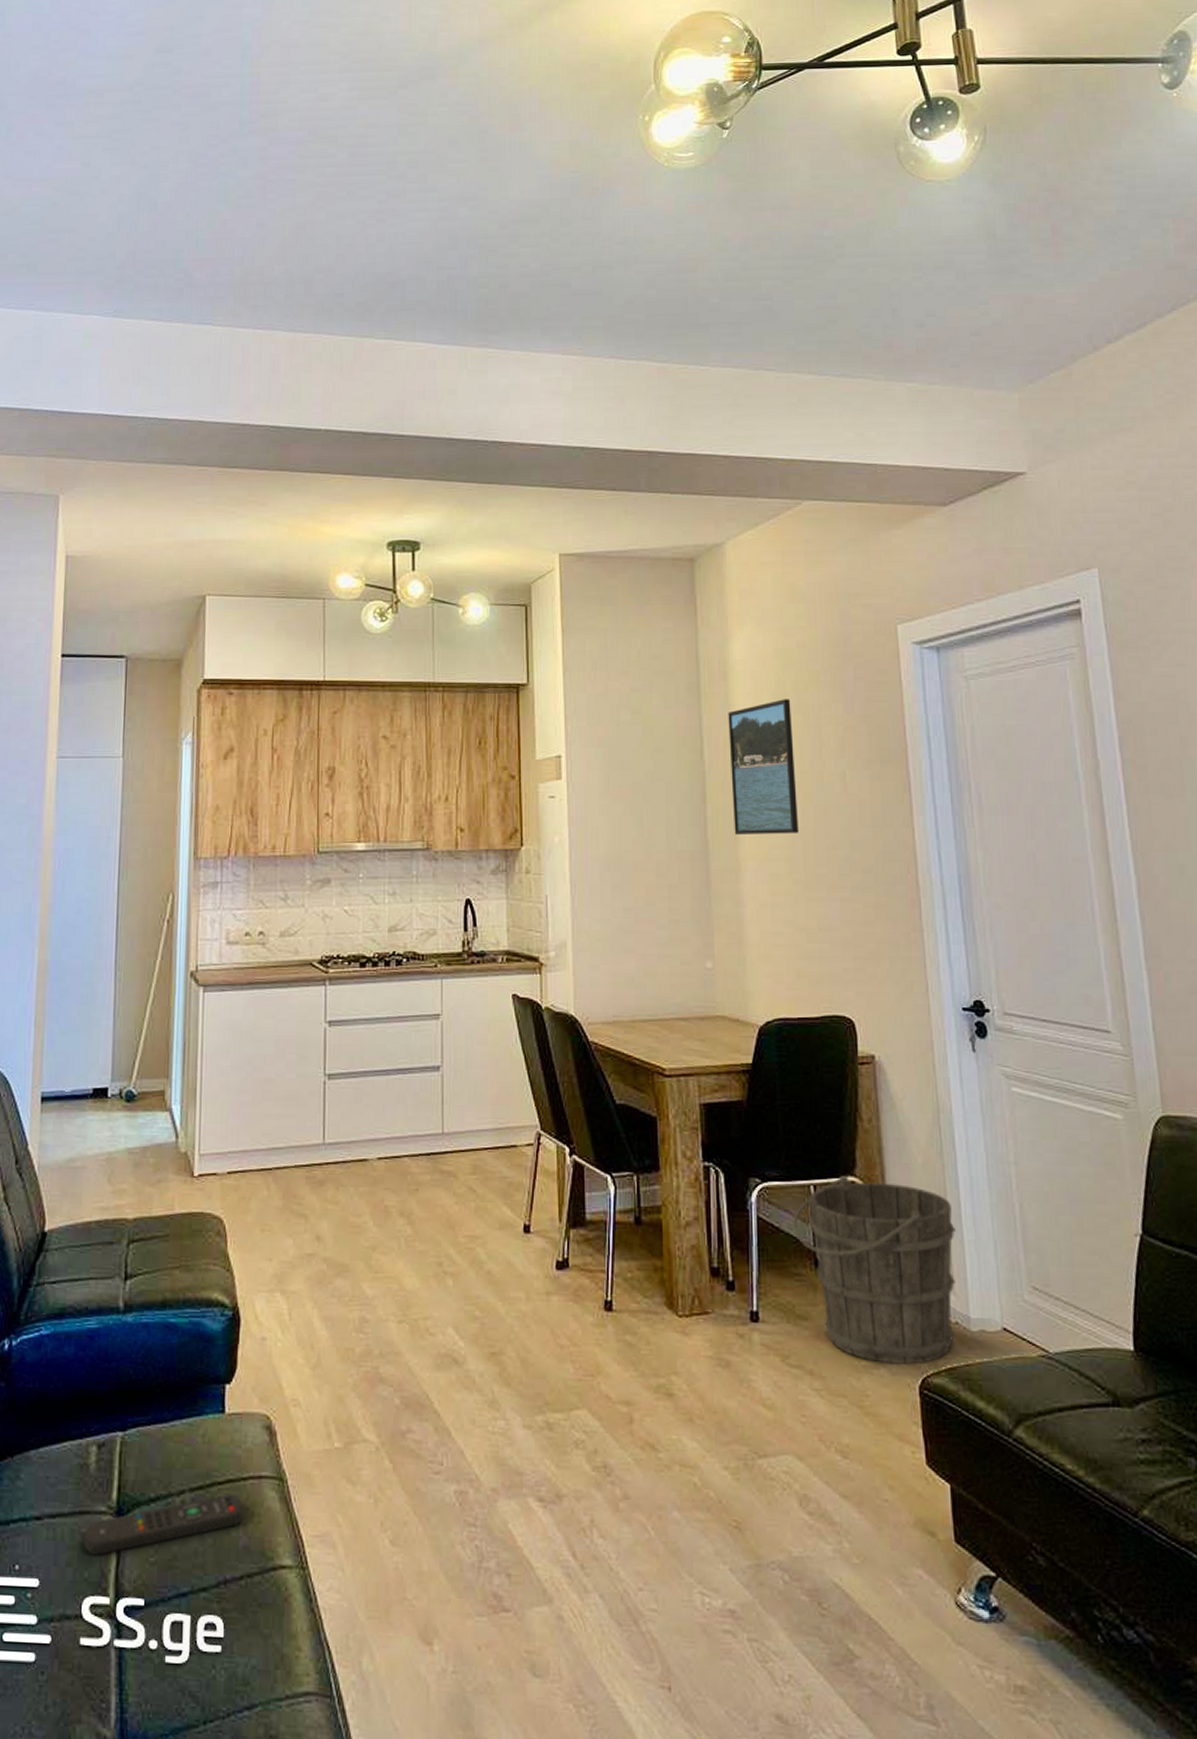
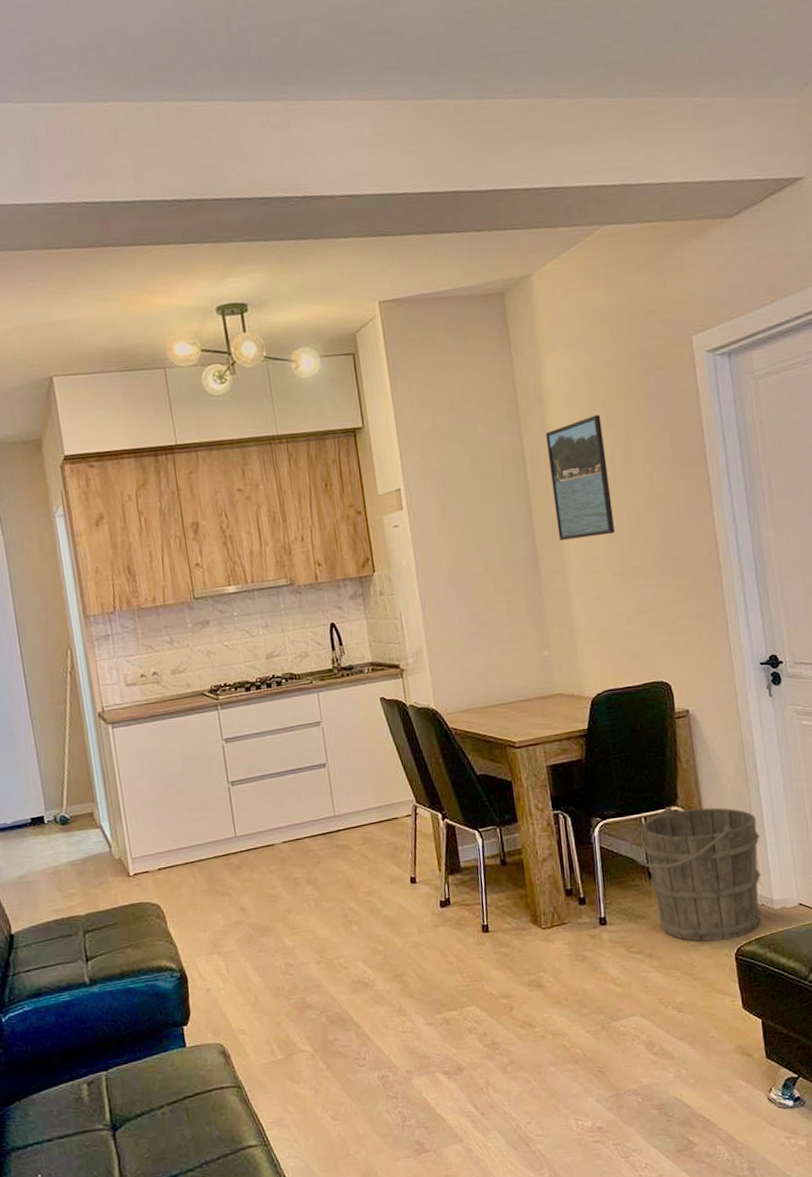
remote control: present [83,1493,243,1556] -> none [88,1102,213,1160]

